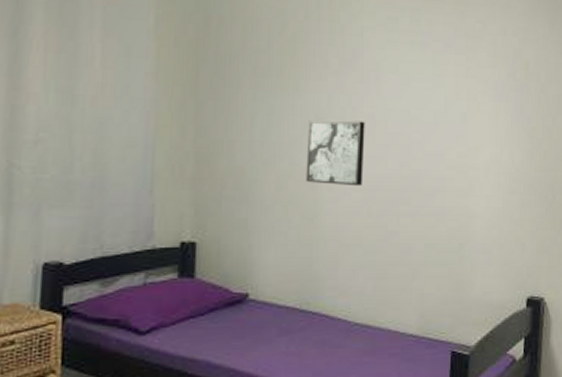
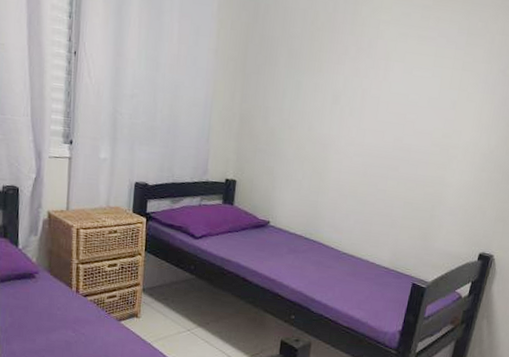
wall art: present [306,120,365,187] -> none [319,96,371,153]

